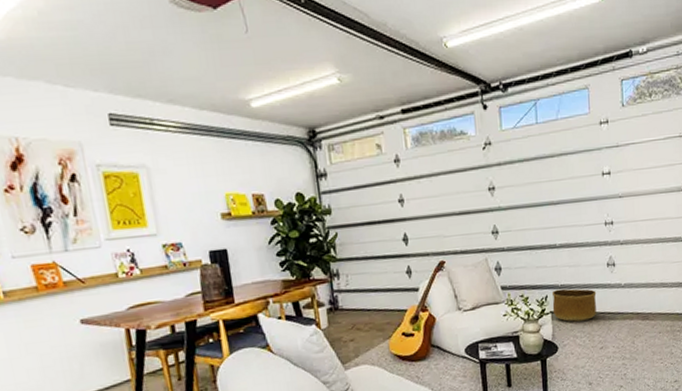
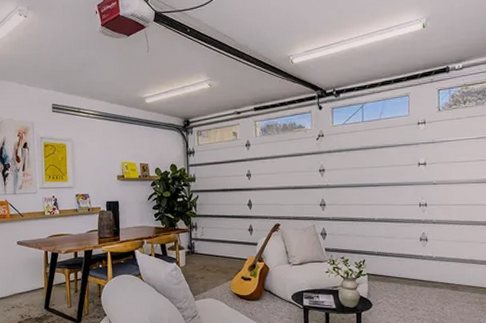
basket: present [551,288,597,322] -> none [369,255,409,284]

